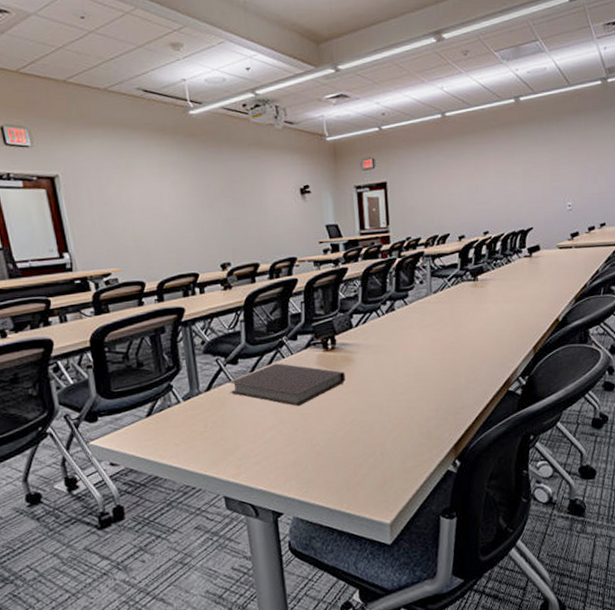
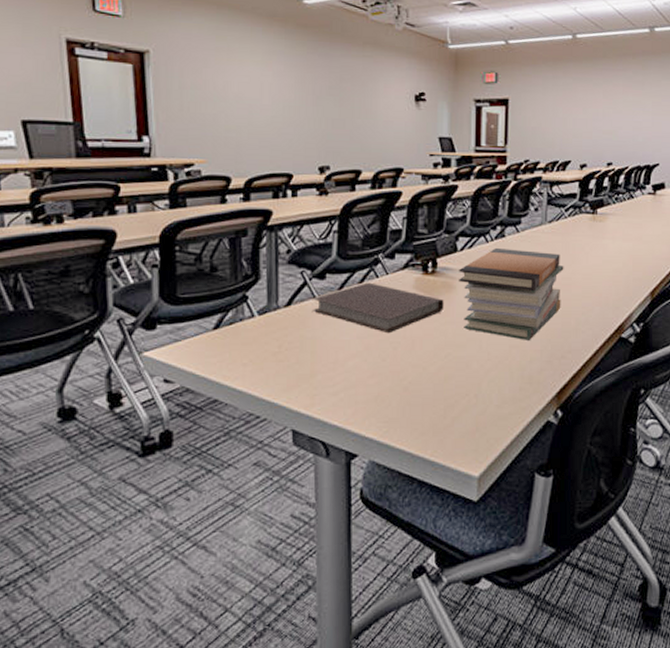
book stack: none [356,320,452,402] -> present [459,247,564,340]

